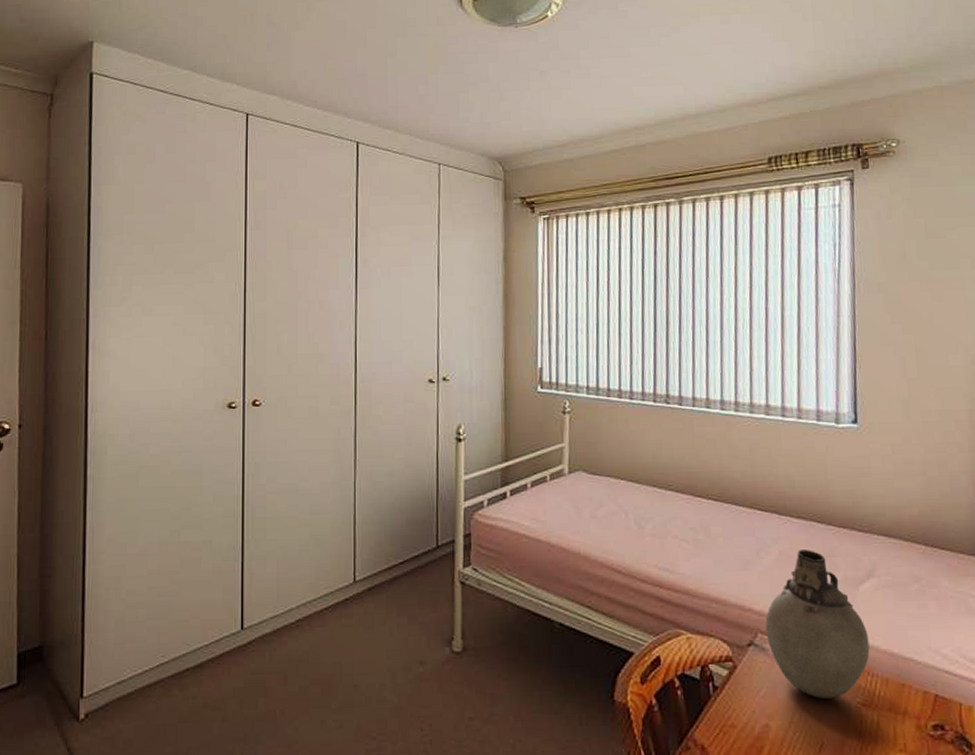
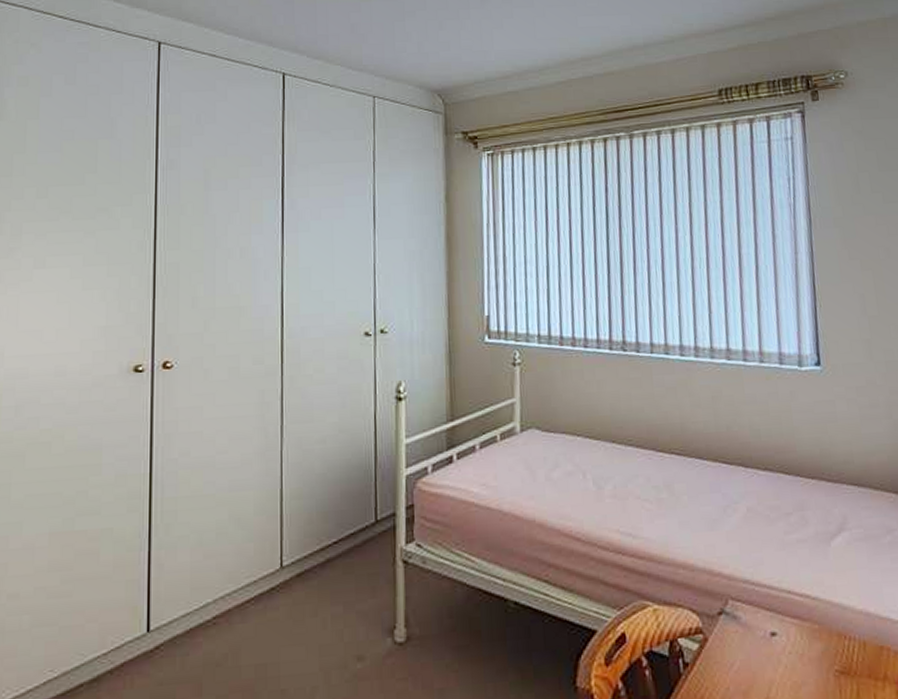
vase: present [765,550,870,699] -> none [735,504,846,669]

